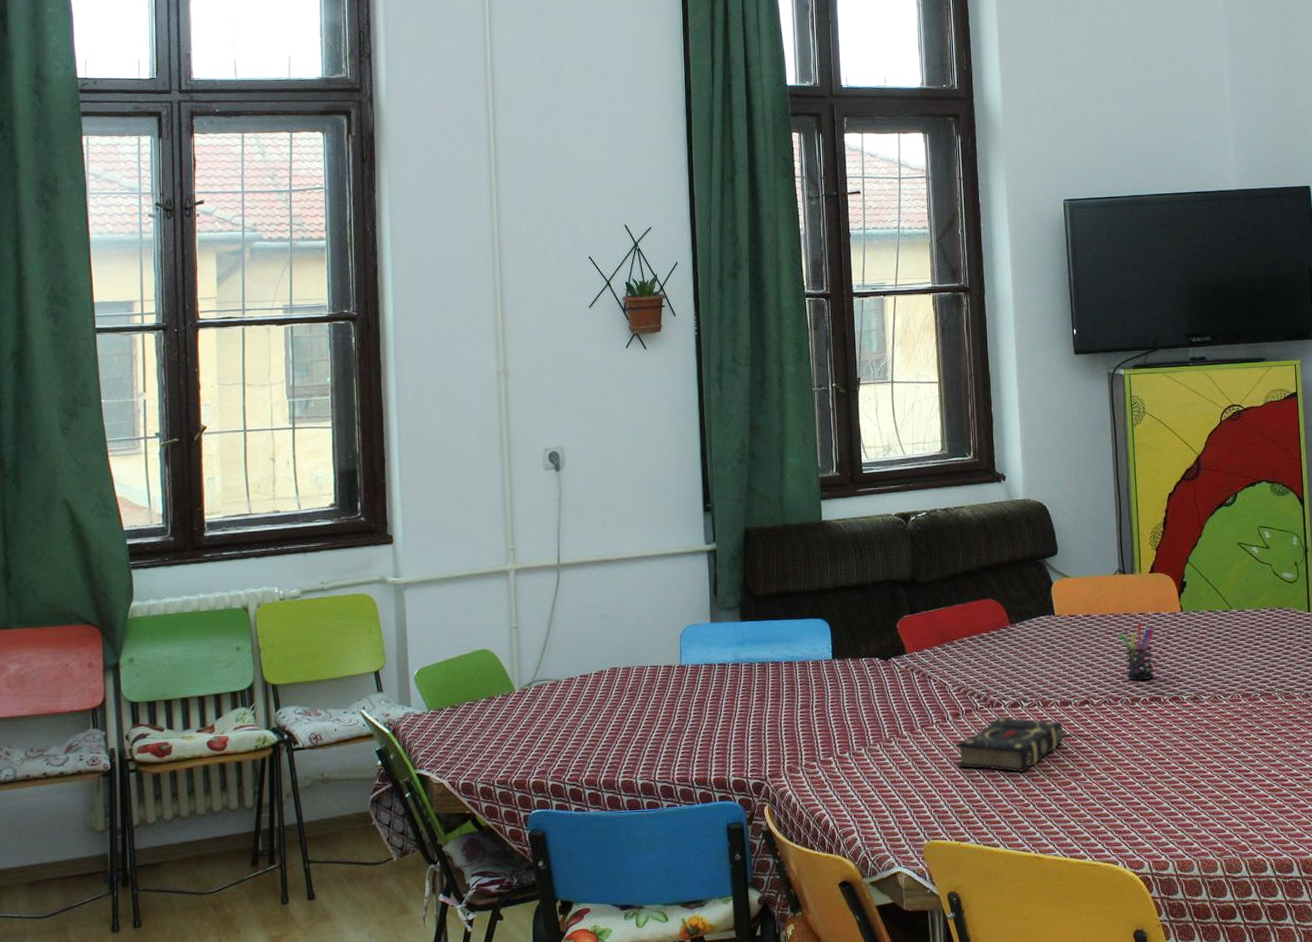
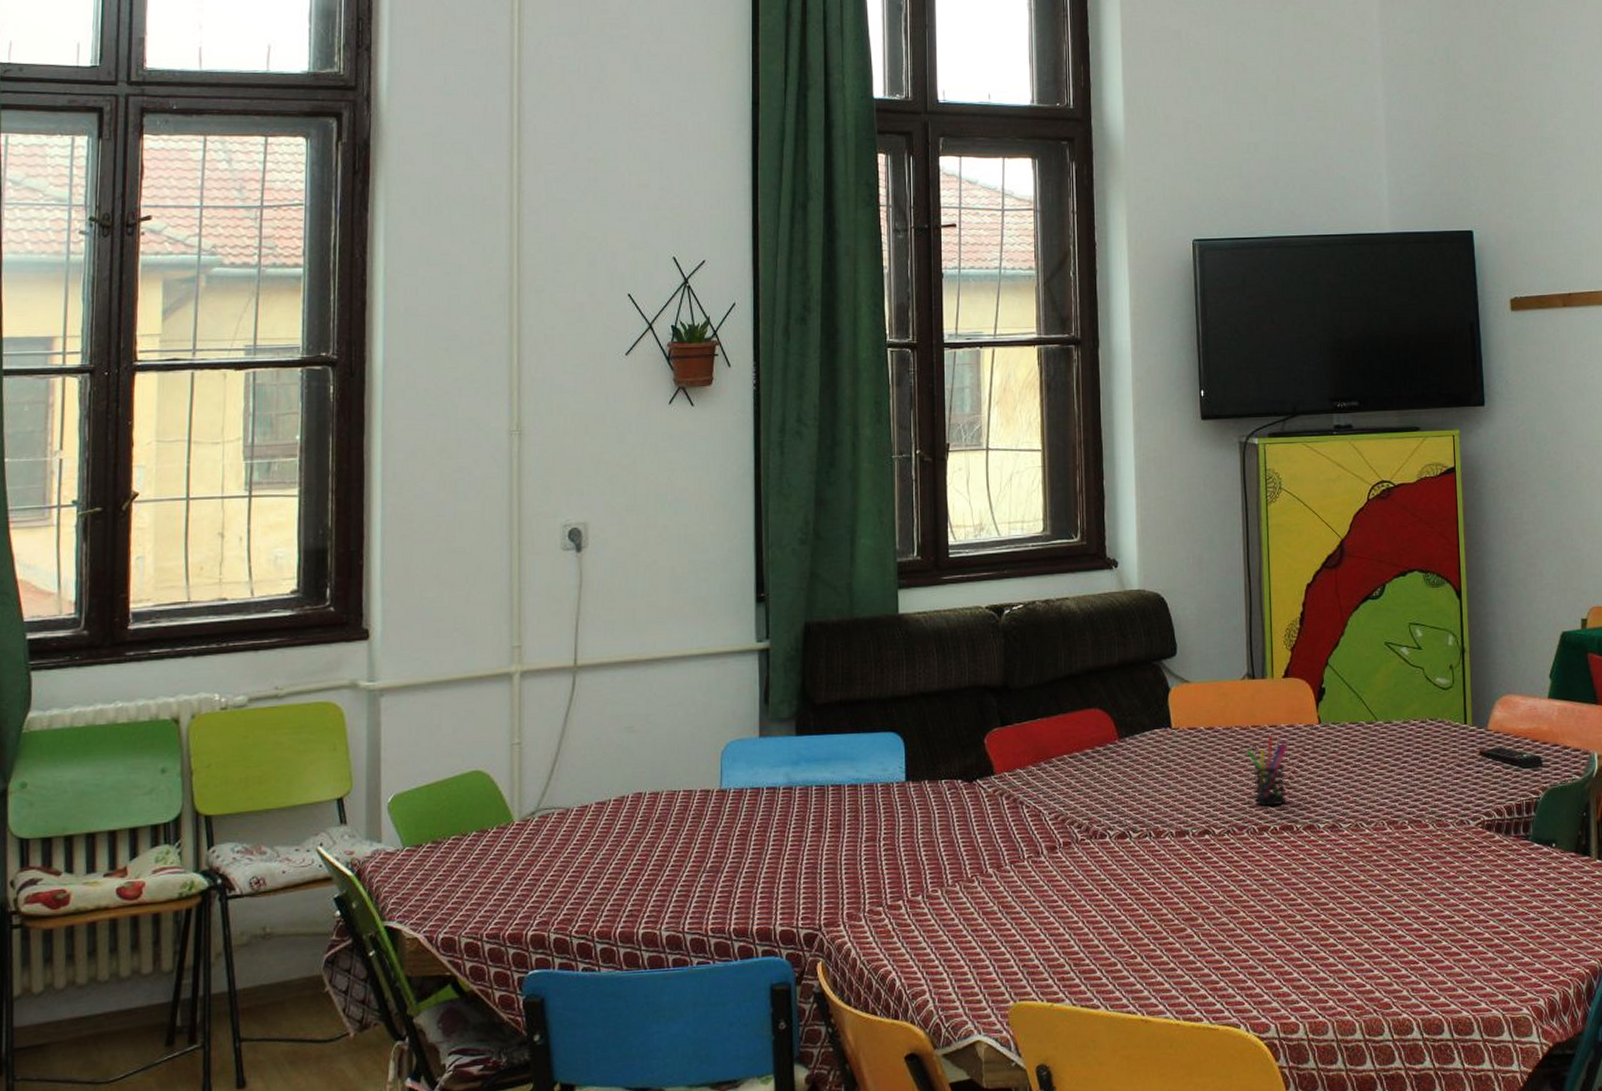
book: present [956,716,1065,773] -> none [1051,850,1180,919]

